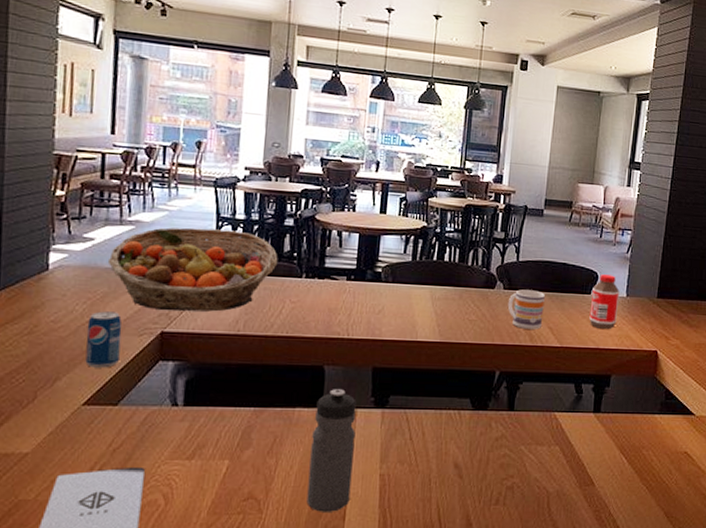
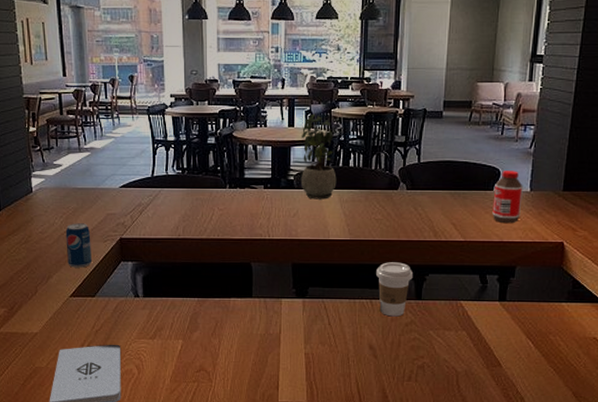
fruit basket: present [107,227,278,312] -> none [73,151,205,221]
water bottle: present [306,389,357,512] -> none [246,282,282,383]
potted plant: none [390,201,430,296] -> present [301,113,337,200]
coffee cup: none [466,368,506,430] -> present [376,262,413,317]
mug: present [507,289,545,329] -> none [411,189,447,226]

